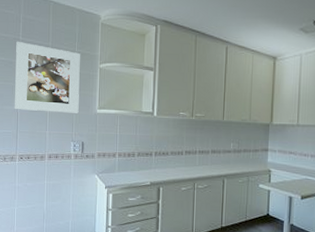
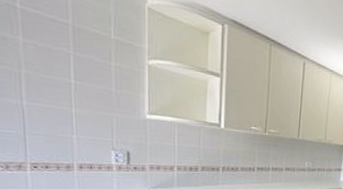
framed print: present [14,41,80,113] -> none [10,8,121,117]

